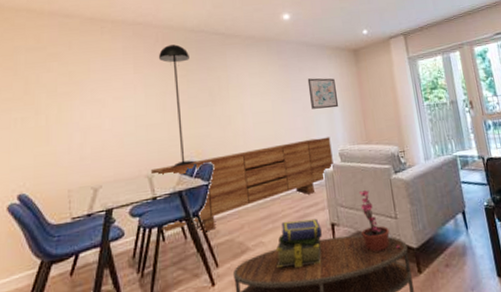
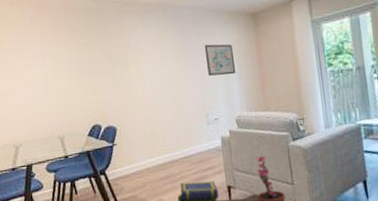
sideboard: present [151,137,333,232] -> none [62,103,230,188]
lamp: present [158,44,194,168] -> none [62,13,99,130]

